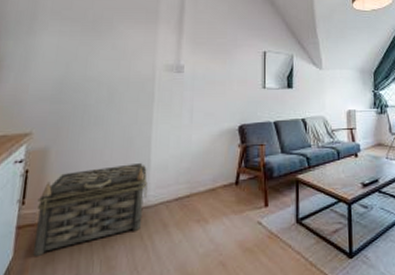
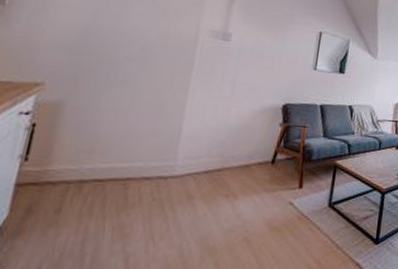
basket: present [34,162,148,256] -> none [34,129,177,217]

